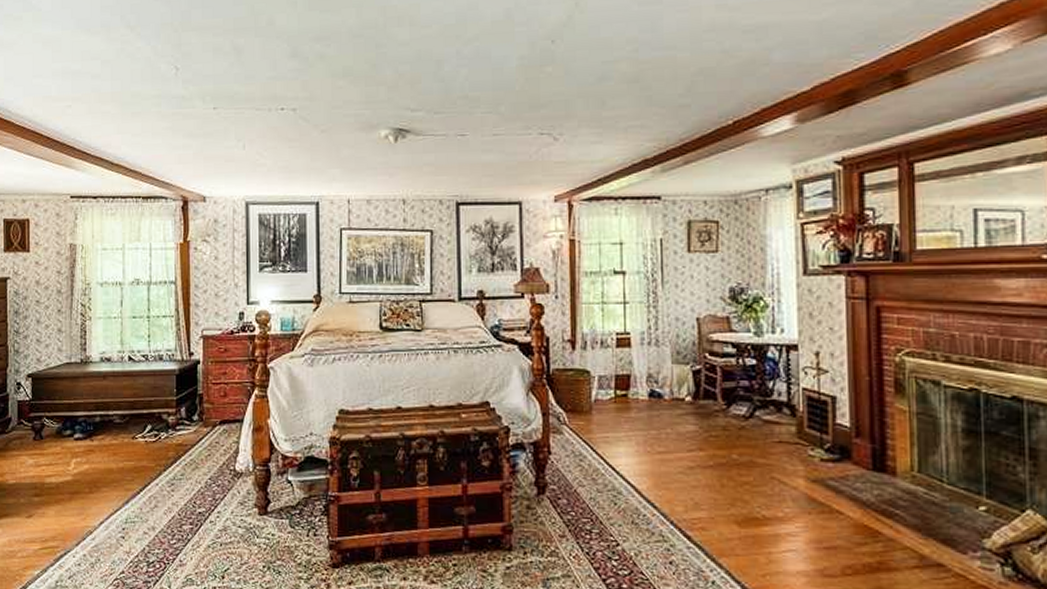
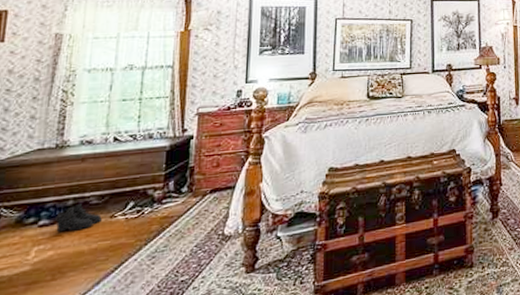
boots: none [87,420,125,448] -> present [55,203,102,232]

